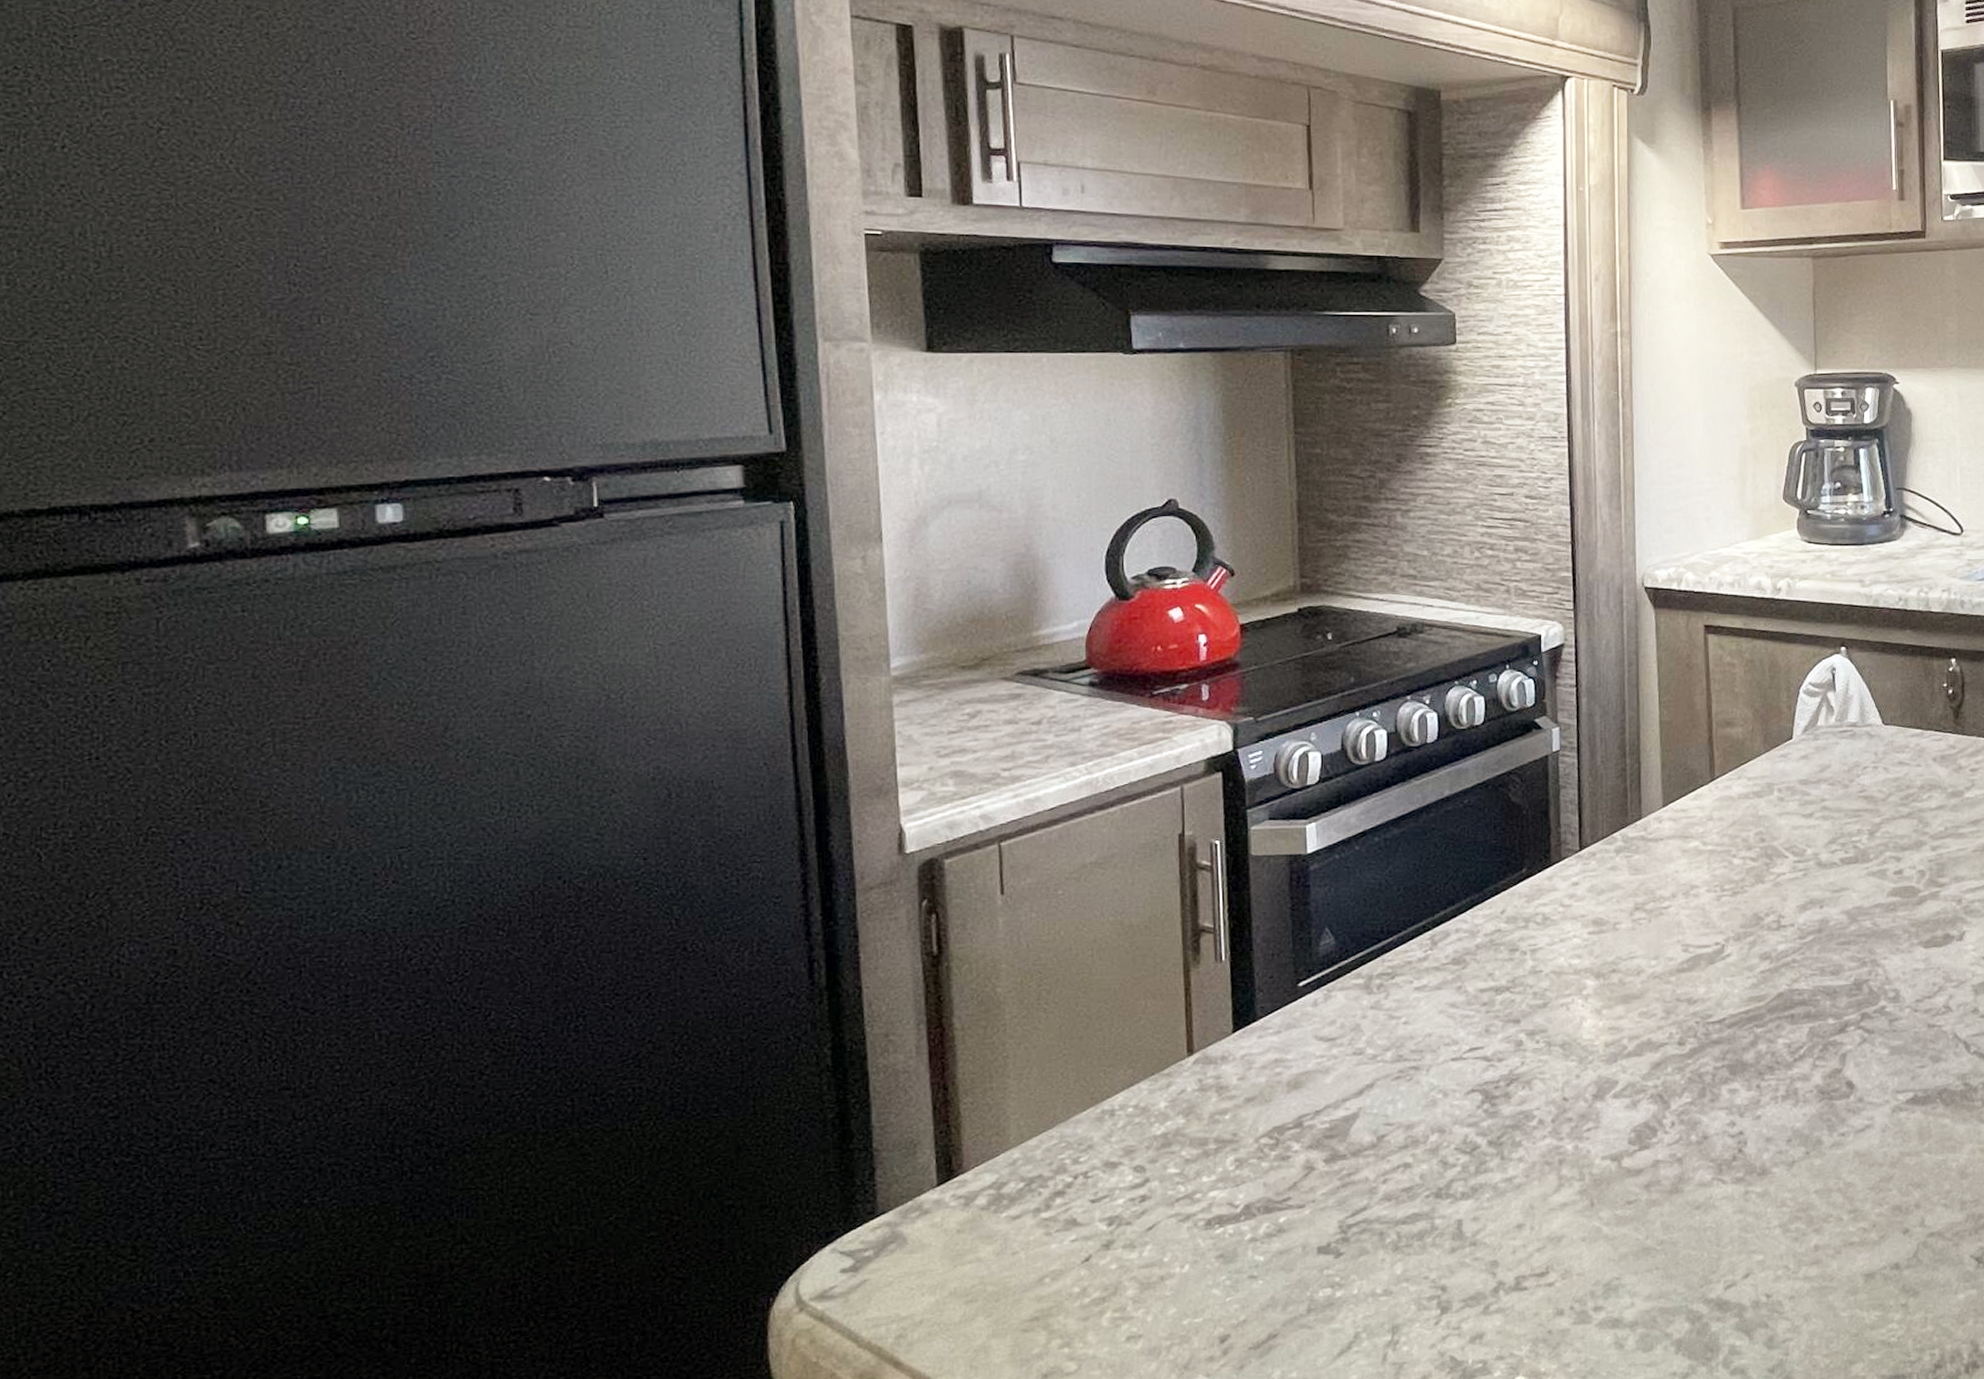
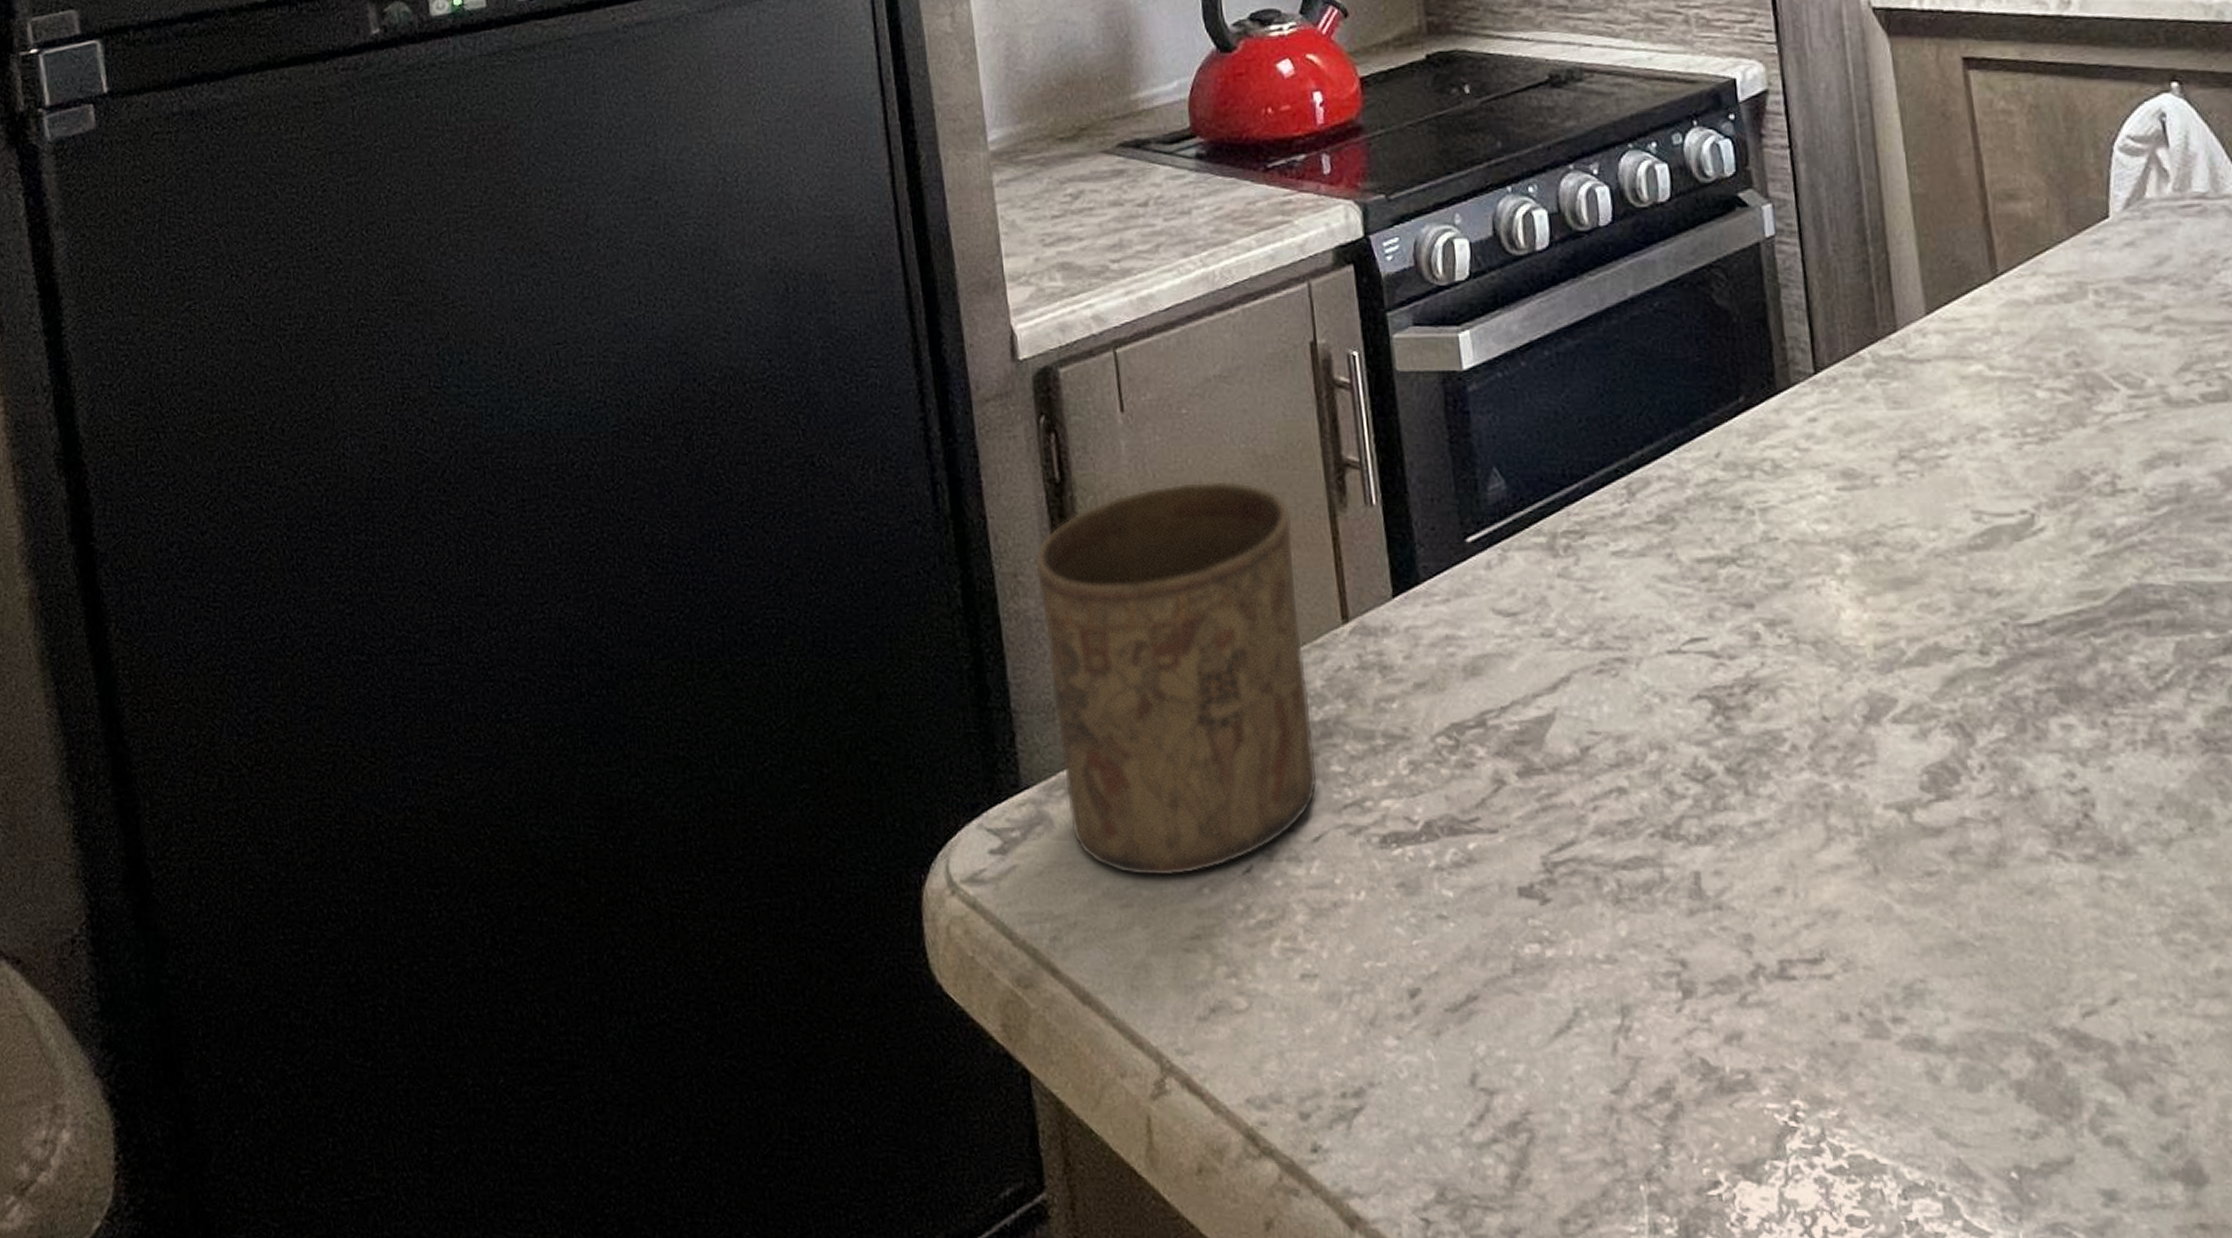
cup: none [906,947,1156,1276] -> present [1034,481,1318,877]

